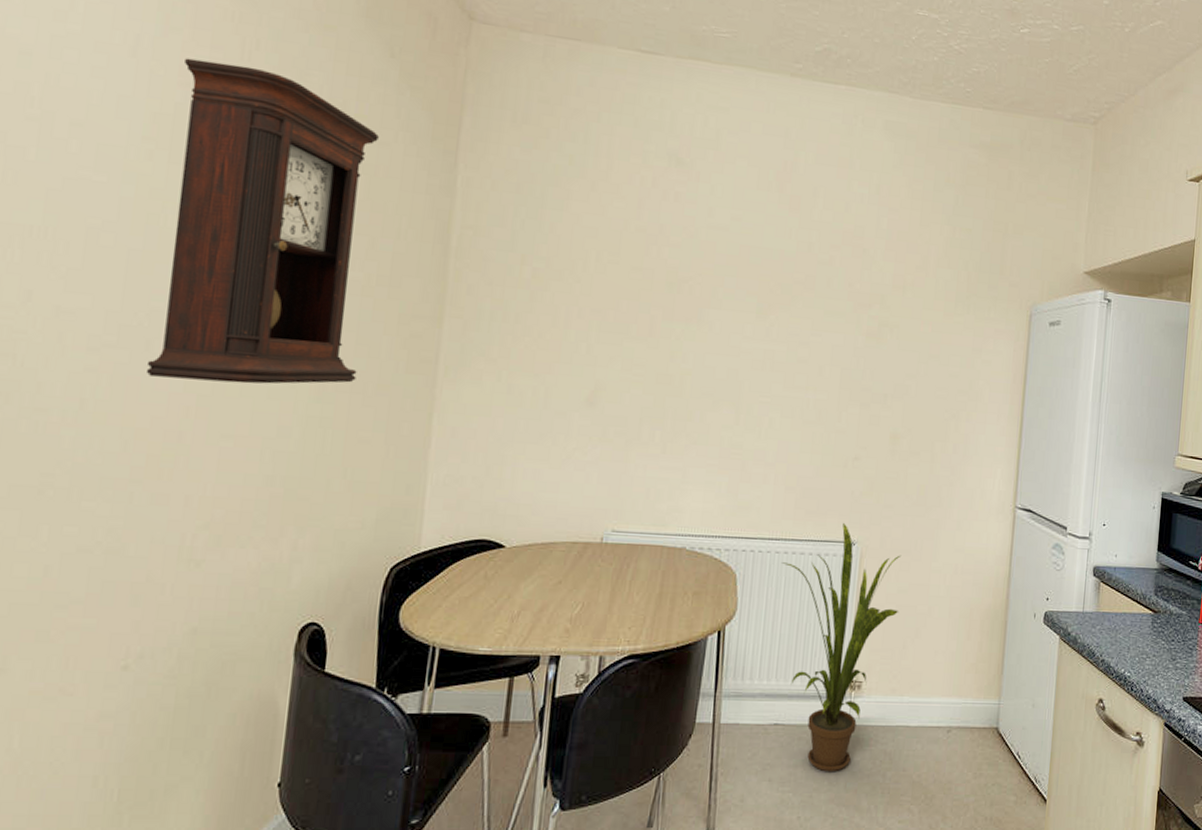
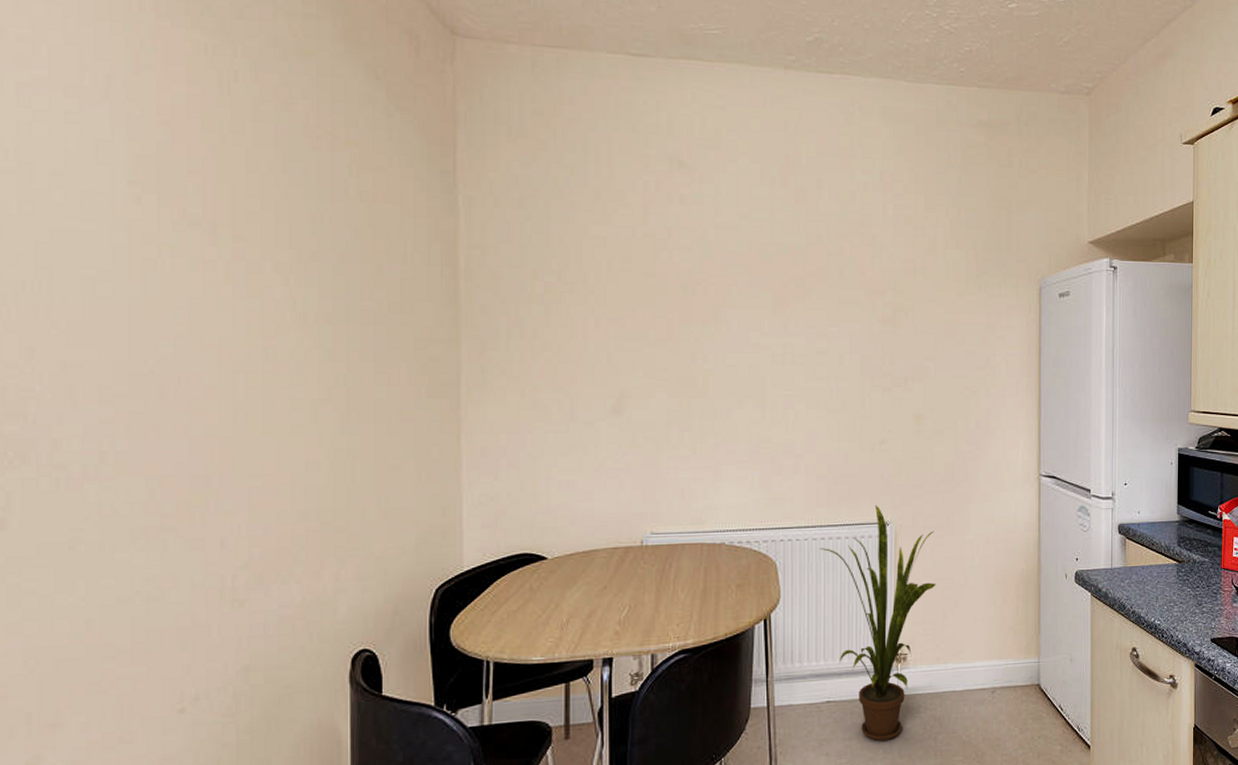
pendulum clock: present [145,58,379,384] -> none [162,96,379,423]

